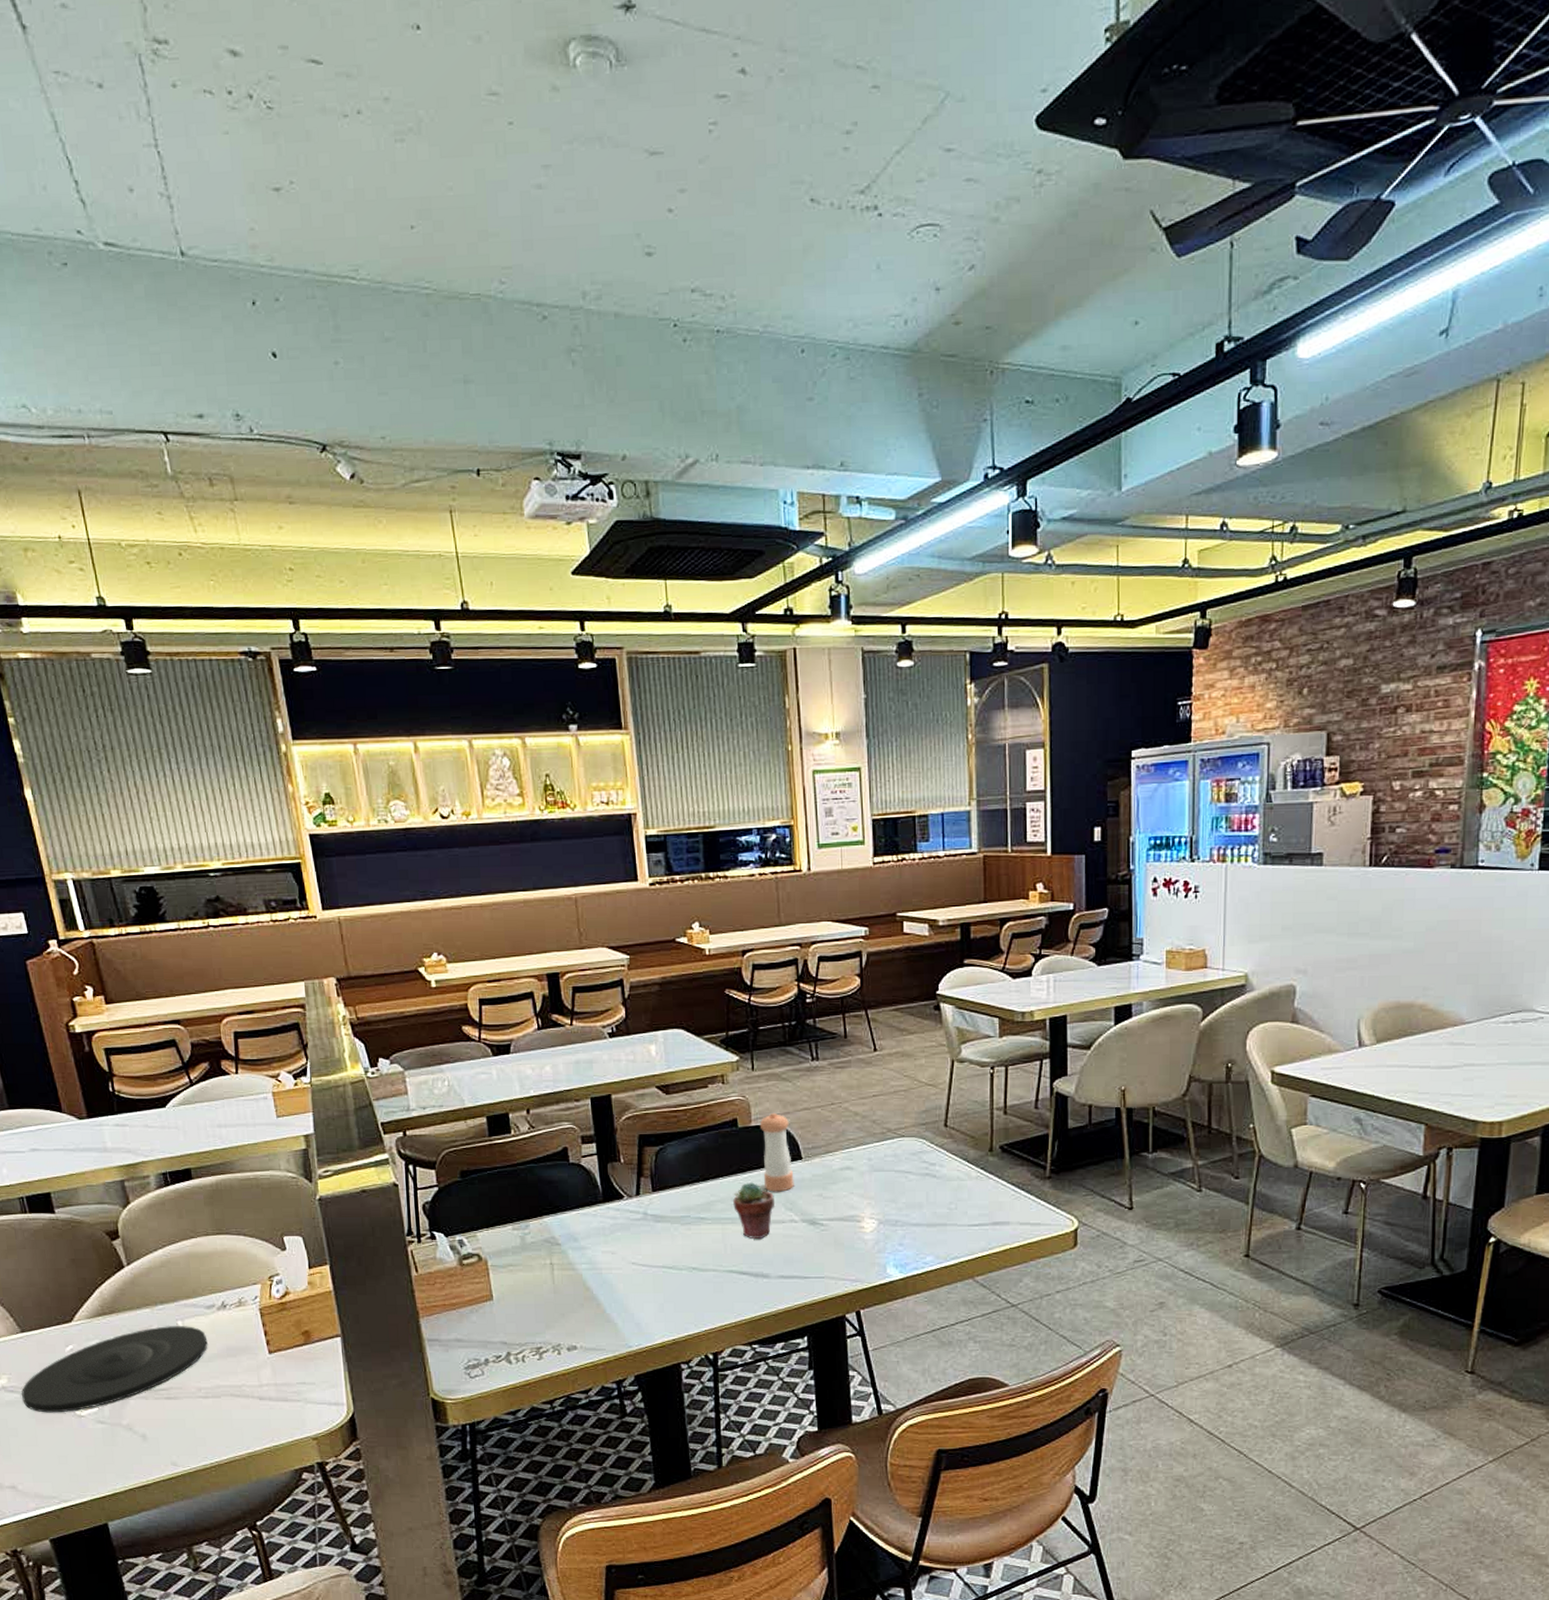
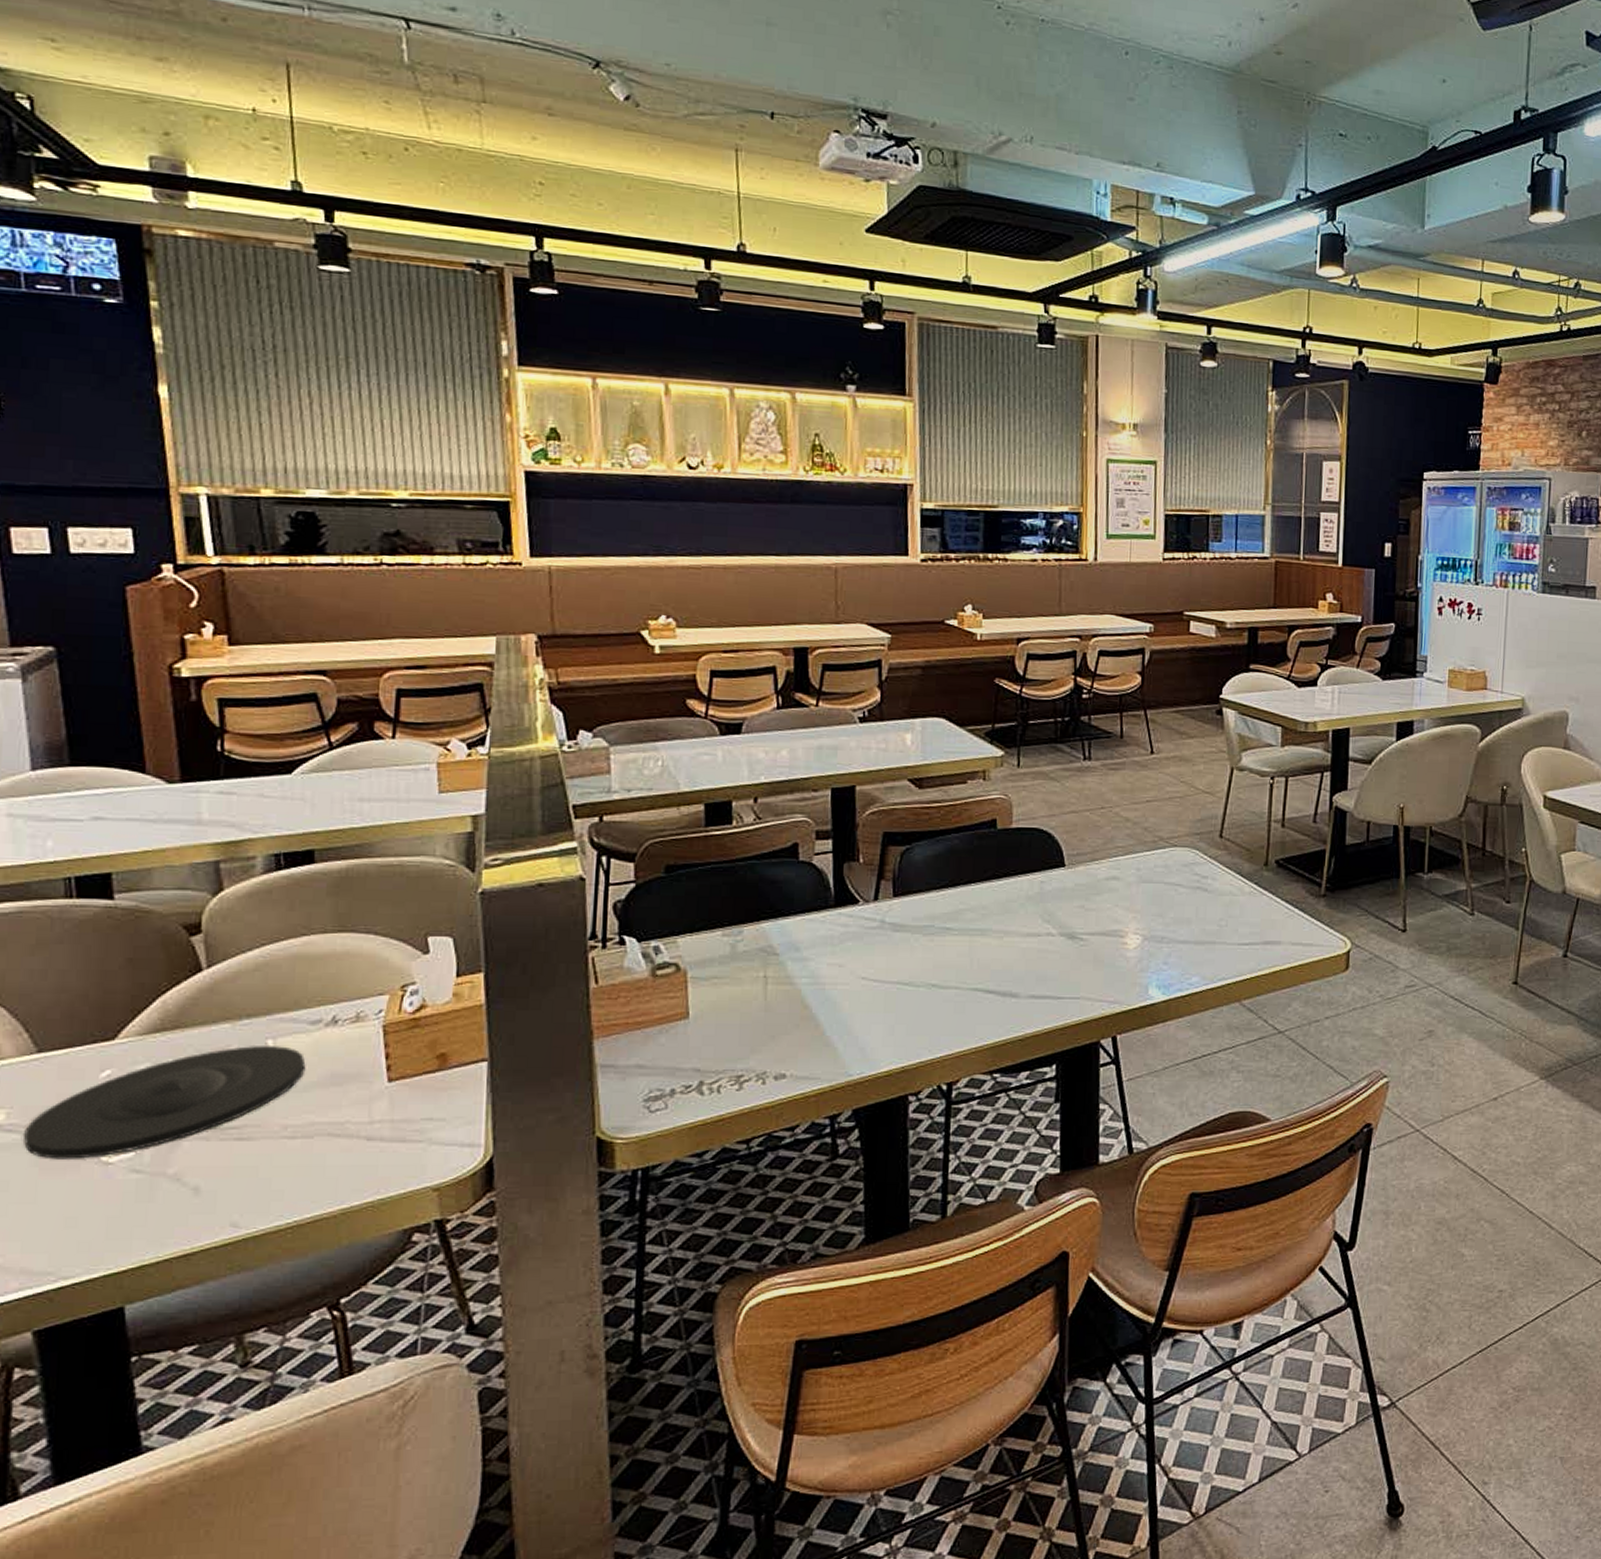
potted succulent: present [733,1182,774,1238] -> none [984,890,1031,953]
pepper shaker: present [759,1112,794,1192] -> none [1020,814,1055,902]

